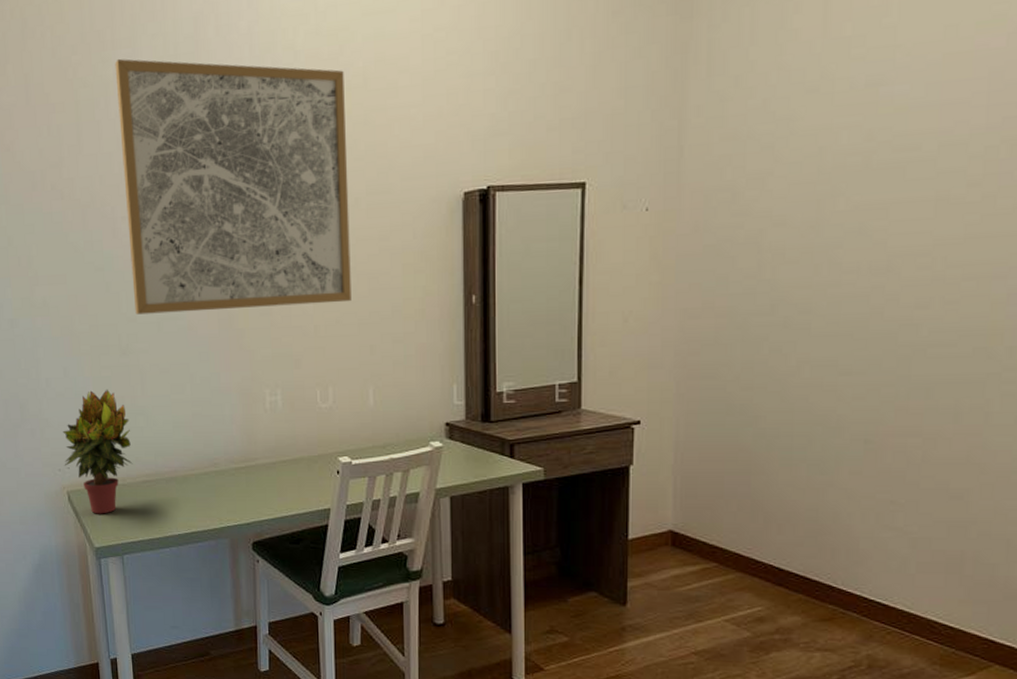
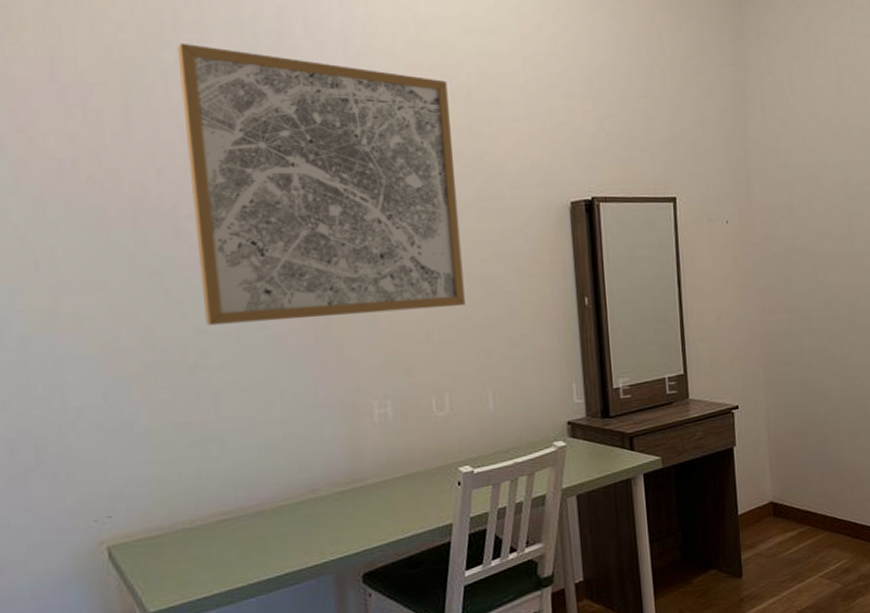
potted plant: present [63,389,133,514] -> none [101,414,204,571]

